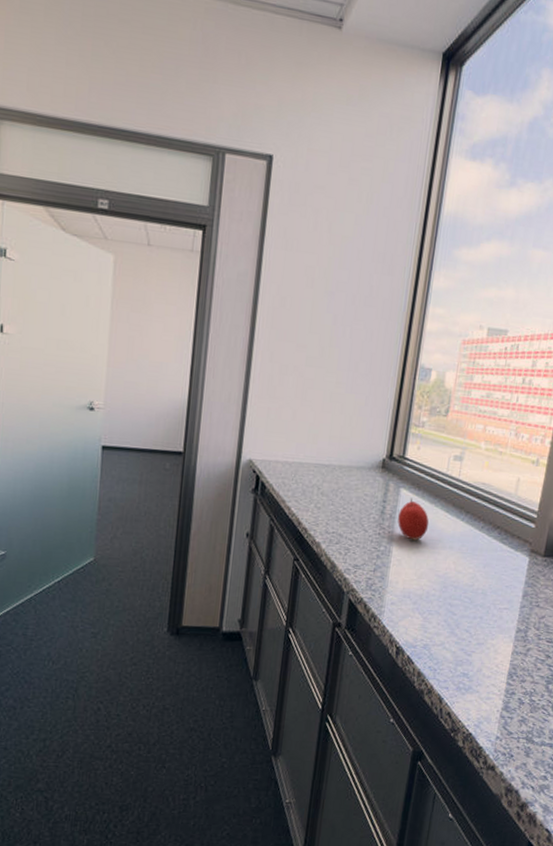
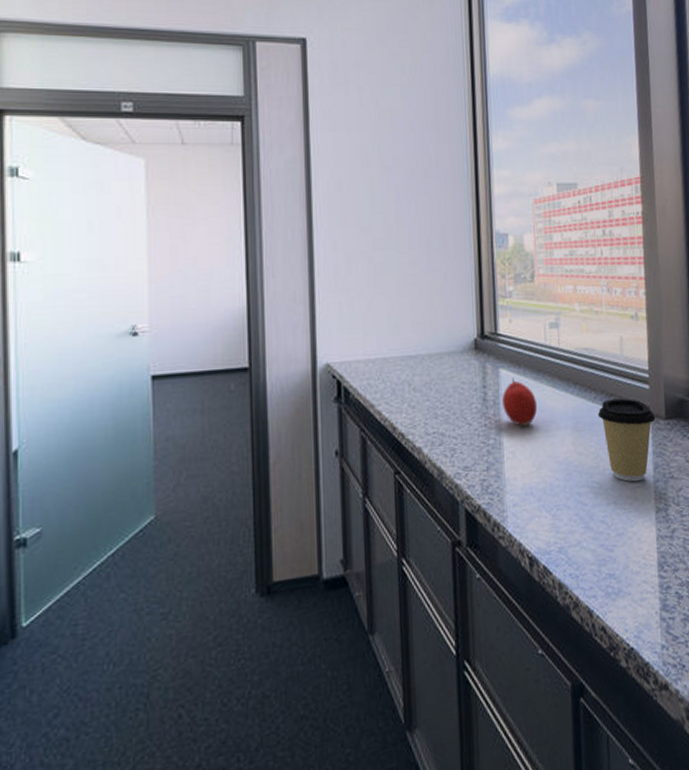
coffee cup: none [481,530,535,604] -> present [597,398,656,482]

